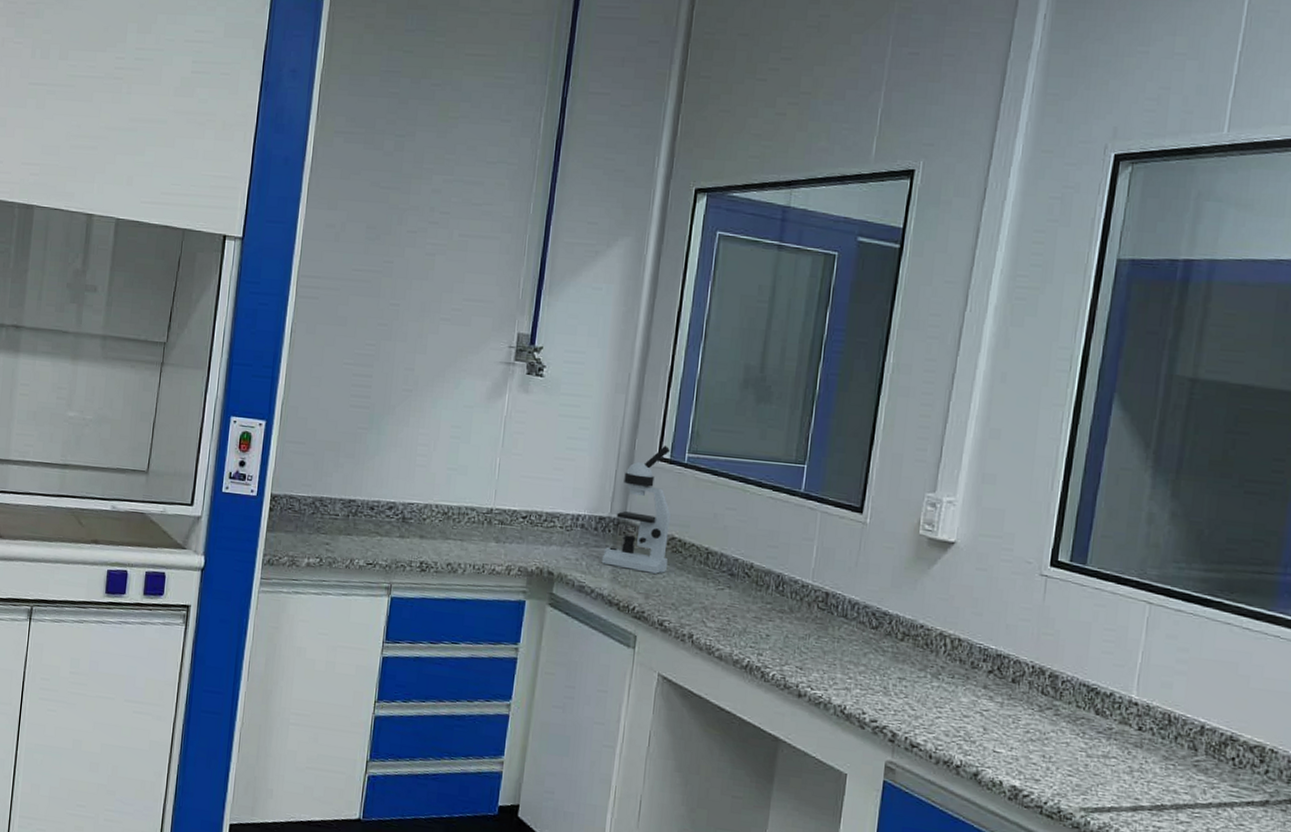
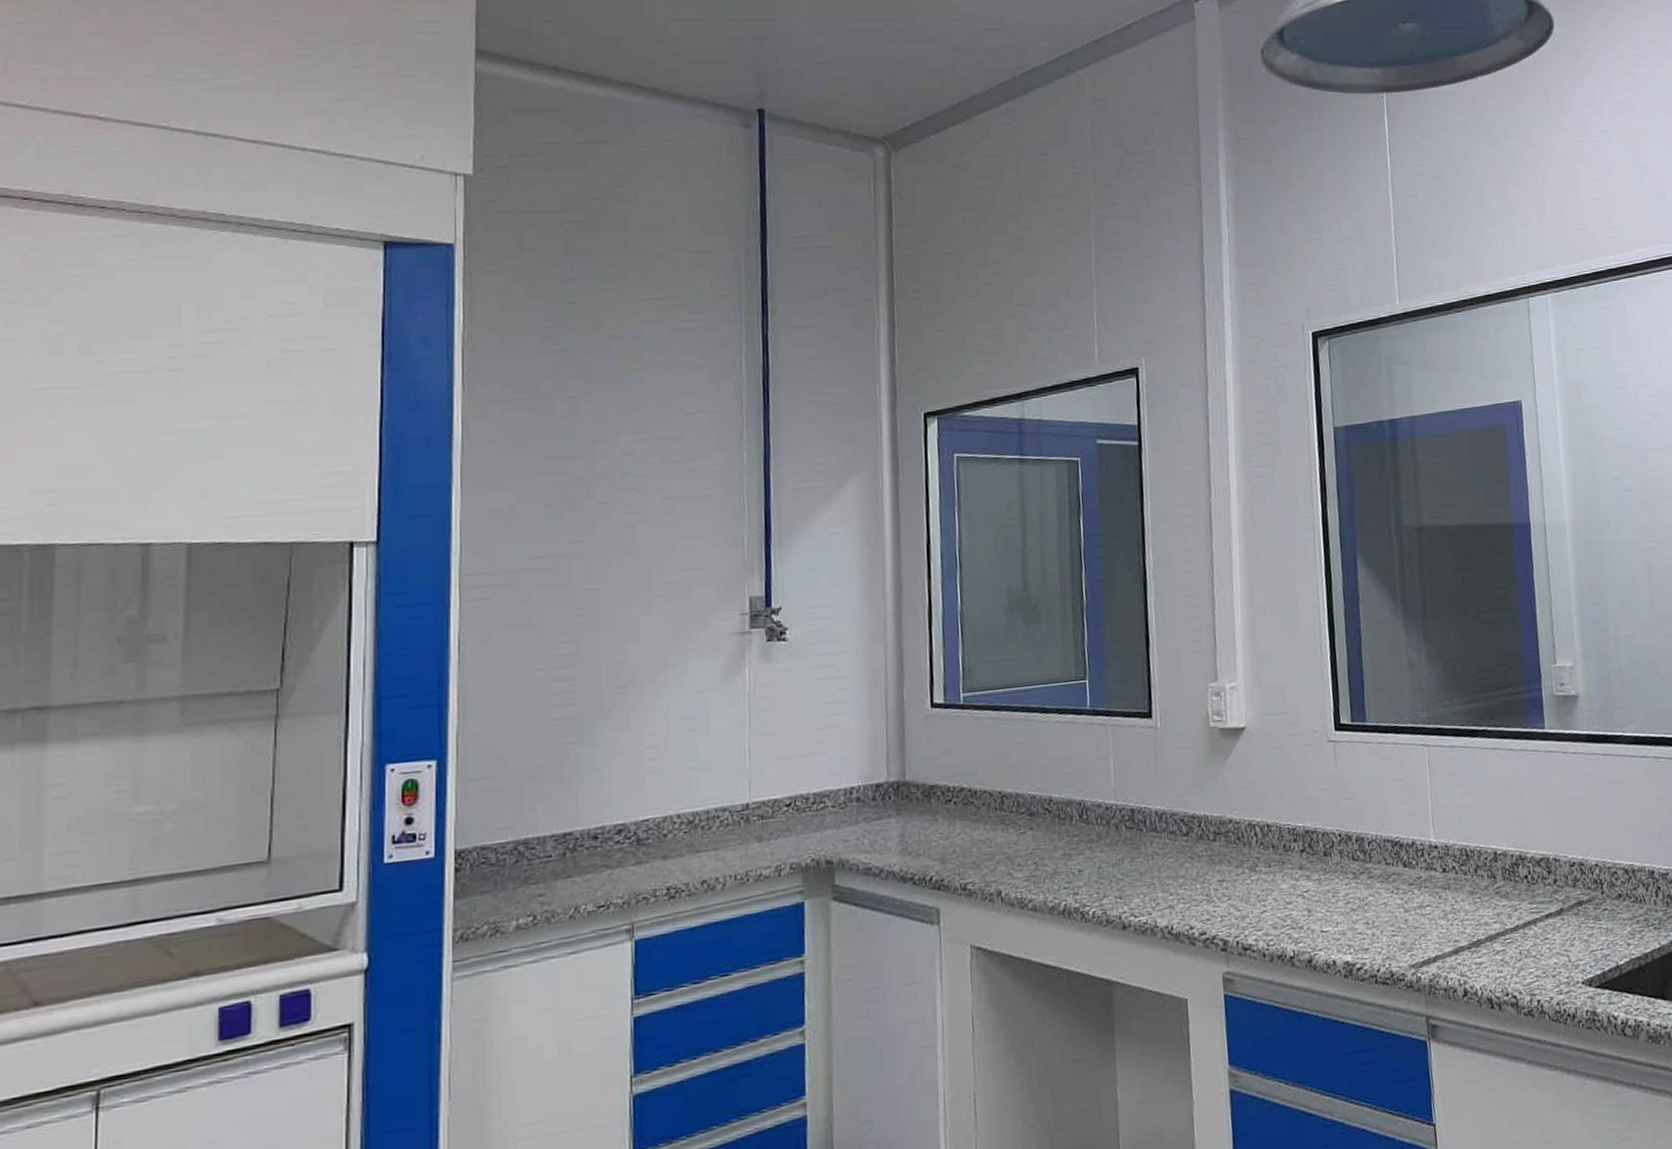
microscope: present [601,445,672,574] -> none [885,689,961,837]

